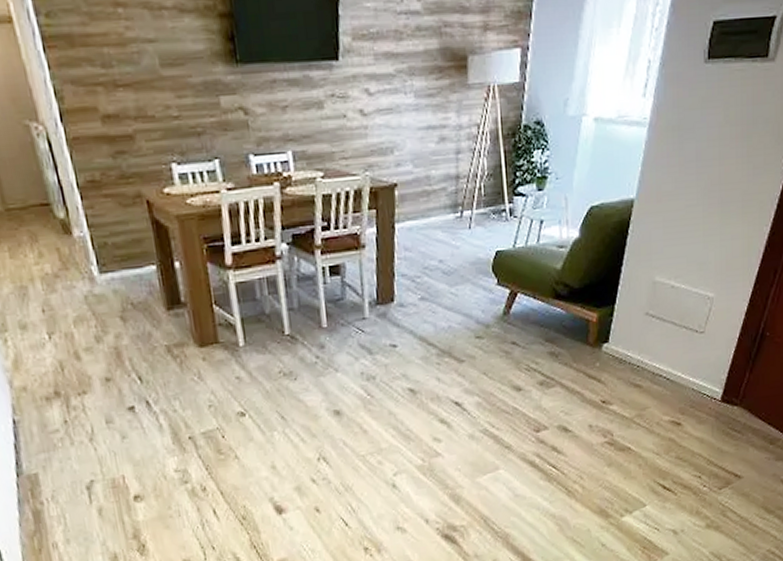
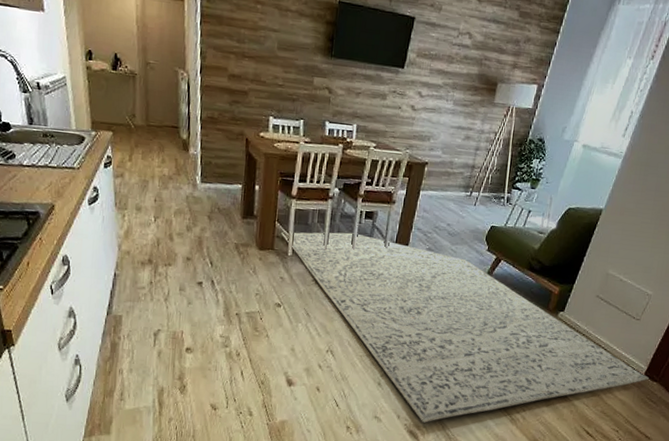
rug: none [223,298,727,521] -> present [281,232,649,423]

